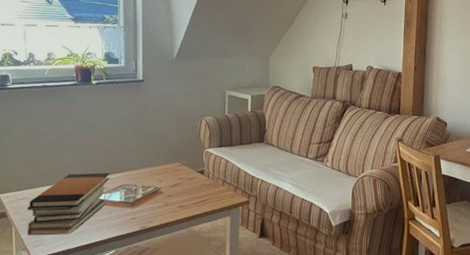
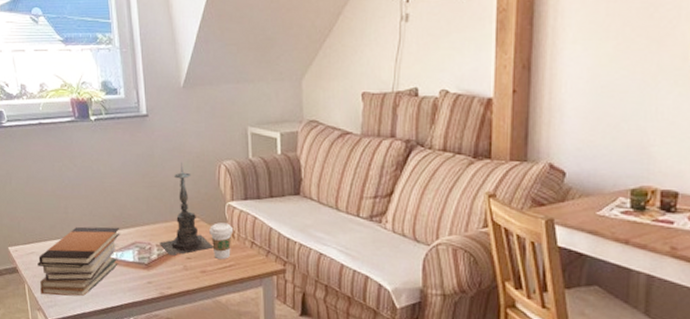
candle holder: none [145,118,191,194] -> present [160,162,214,256]
coffee cup: none [189,166,209,196] -> present [209,223,234,260]

